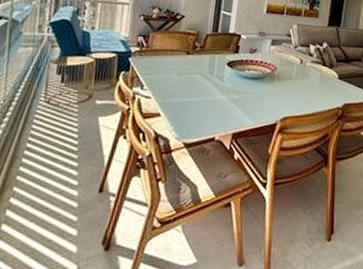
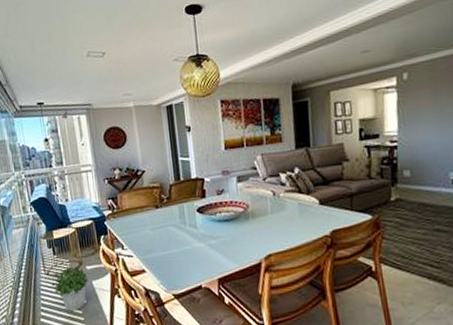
potted plant: none [49,97,95,147] -> present [52,265,88,311]

